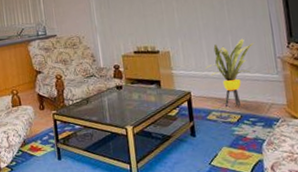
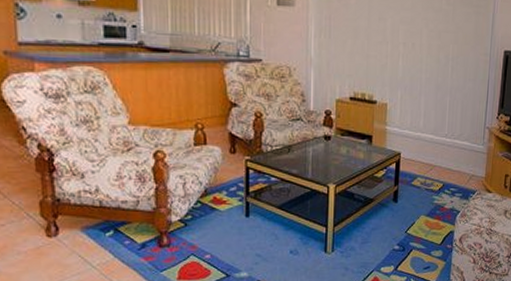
house plant: present [205,38,256,107] -> none [420,102,470,174]

